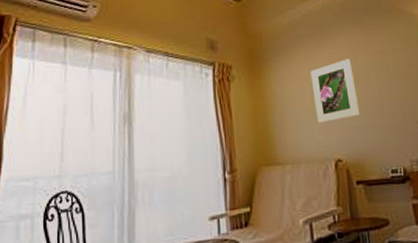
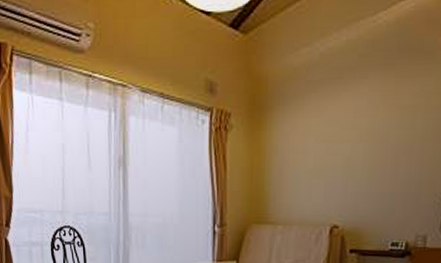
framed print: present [310,59,361,124] -> none [317,113,370,185]

